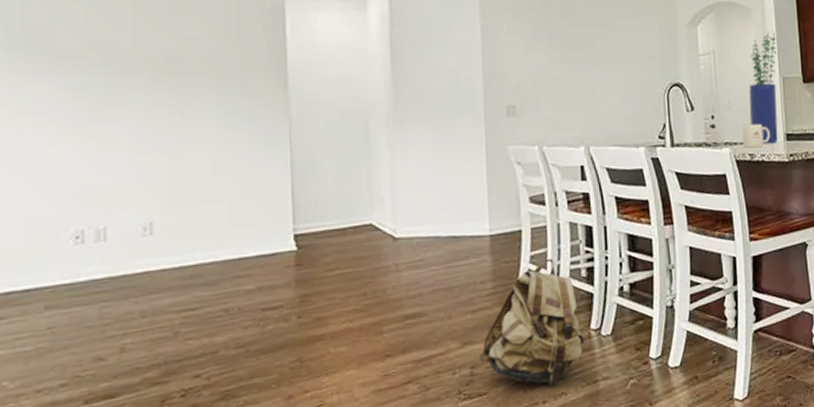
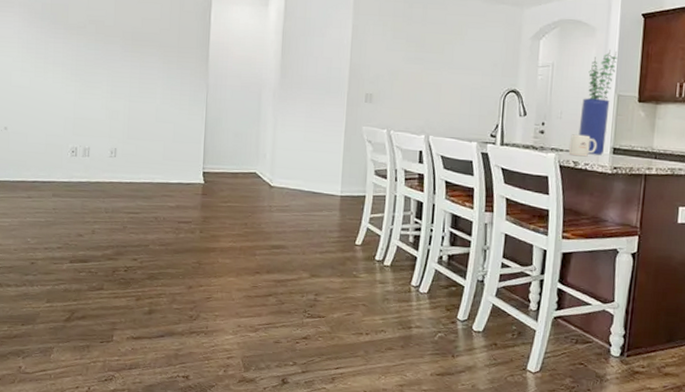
backpack: present [478,258,585,387] -> none [322,222,405,324]

